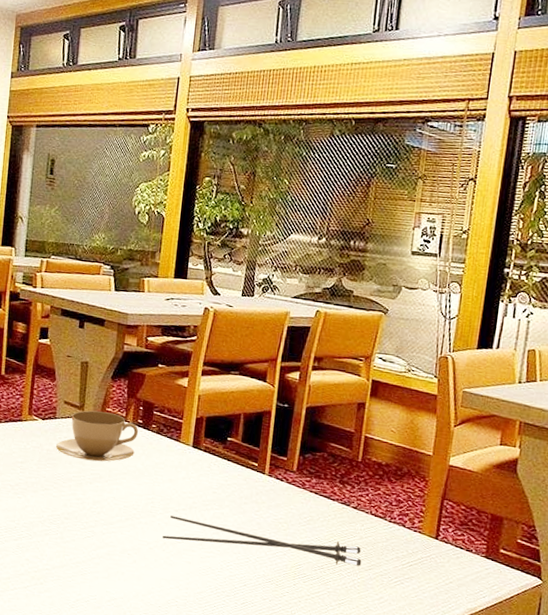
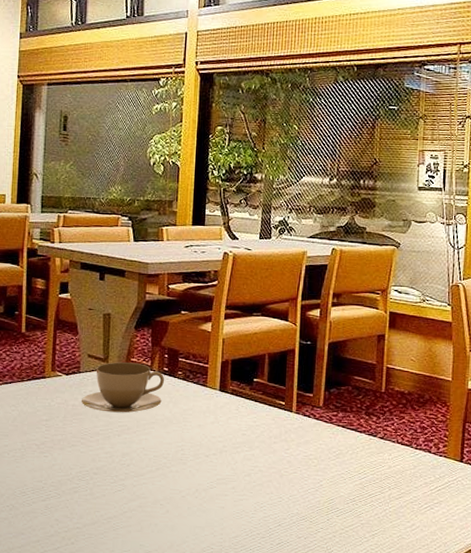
chopsticks: present [162,516,362,567] -> none [194,461,392,497]

